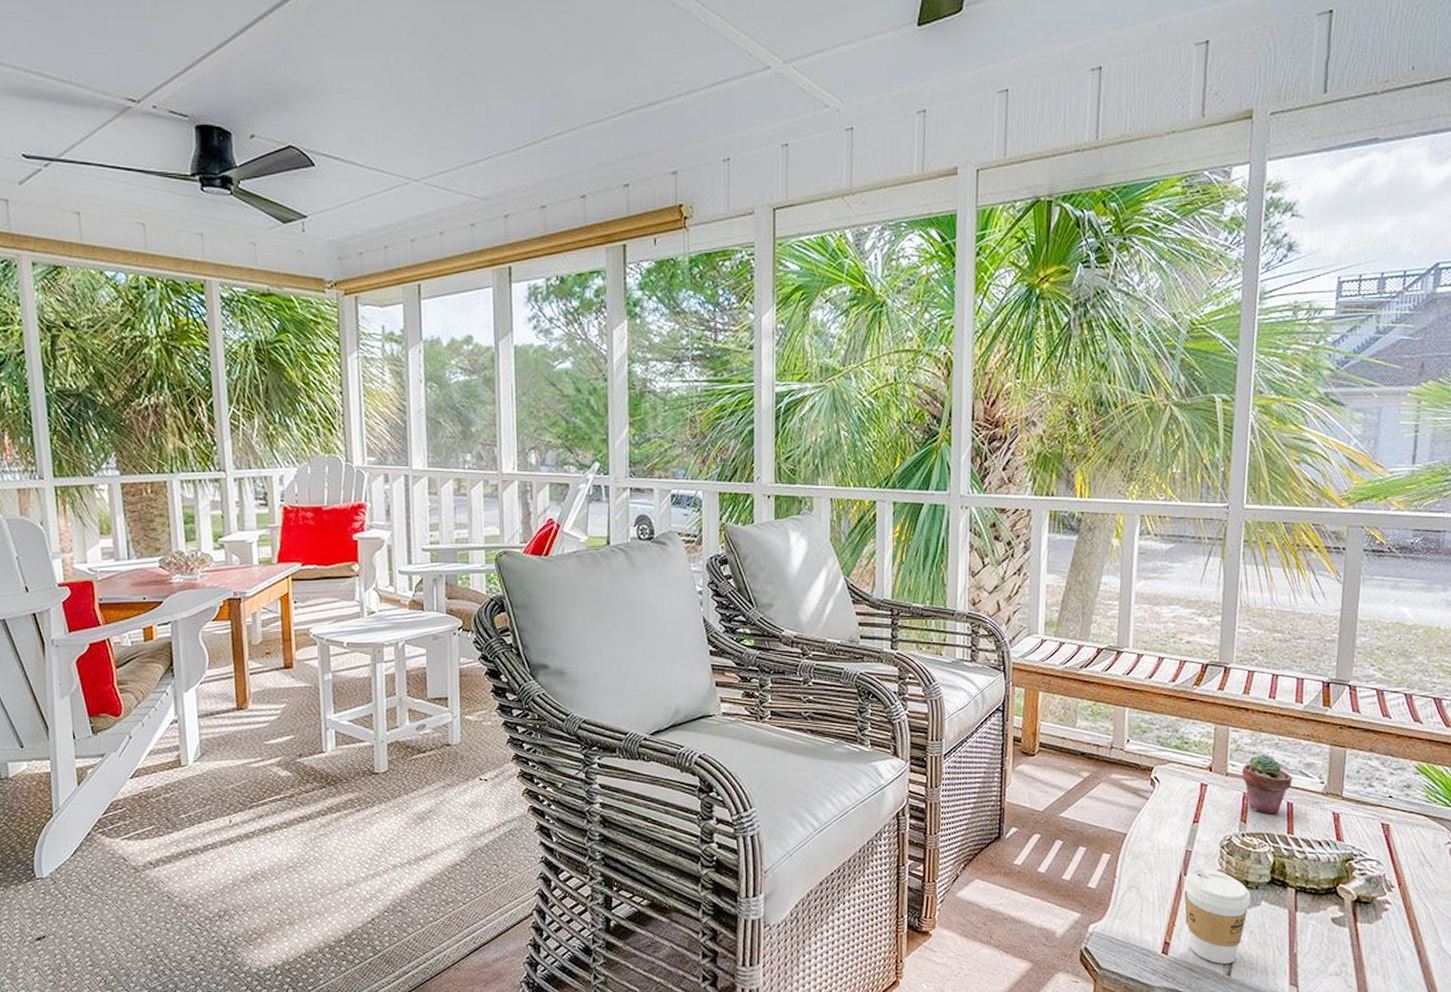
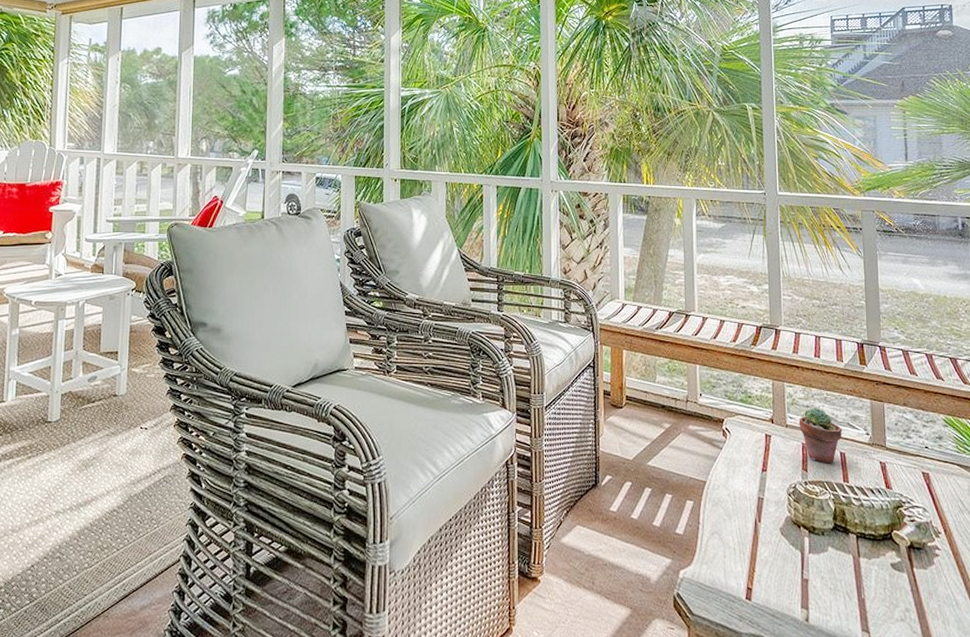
coffee cup: present [1184,868,1251,964] -> none [760,515,819,610]

